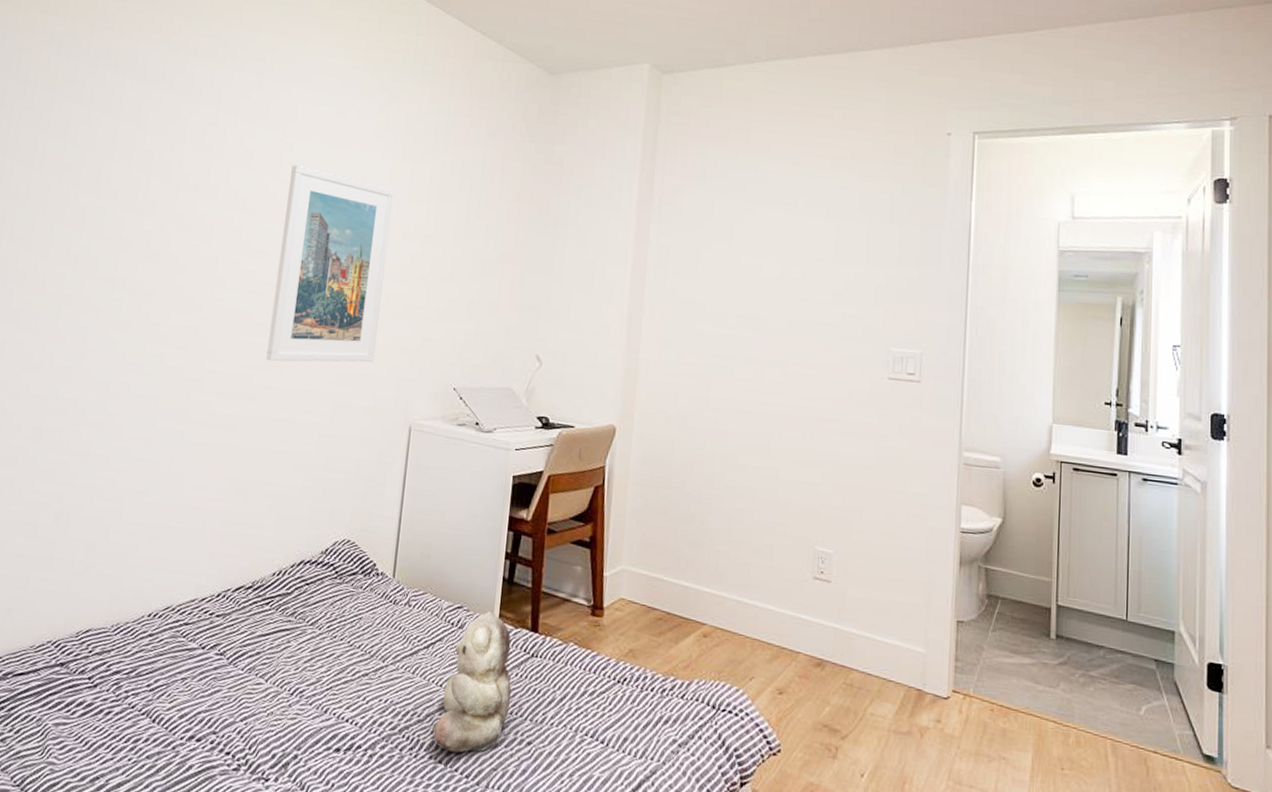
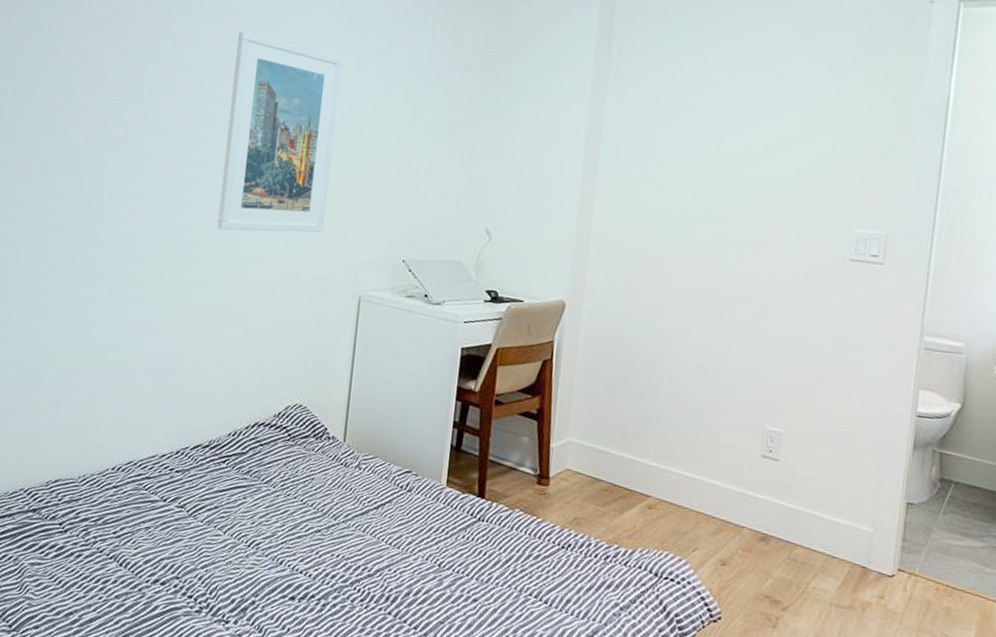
teddy bear: present [433,612,512,753] -> none [383,477,459,606]

